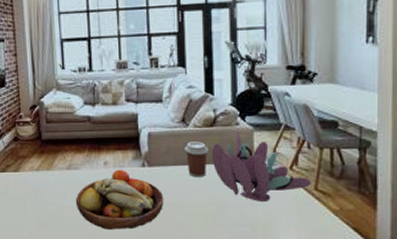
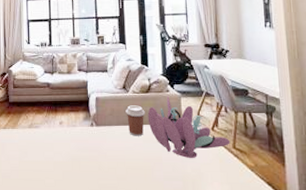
fruit bowl: present [75,169,164,229] -> none [35,128,109,182]

